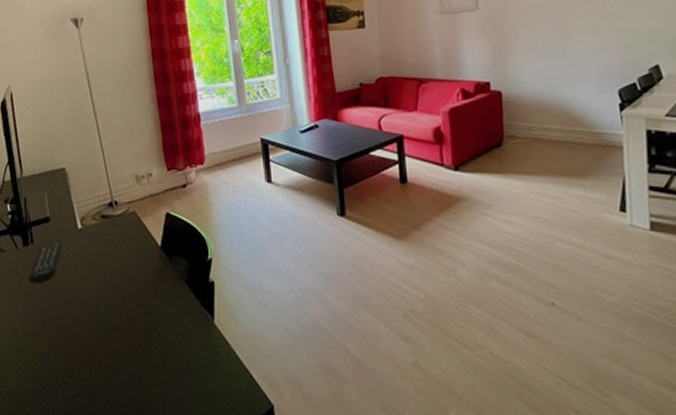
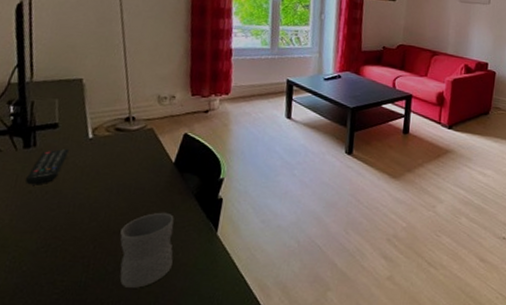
mug: none [120,302,174,389] -> present [120,212,174,288]

